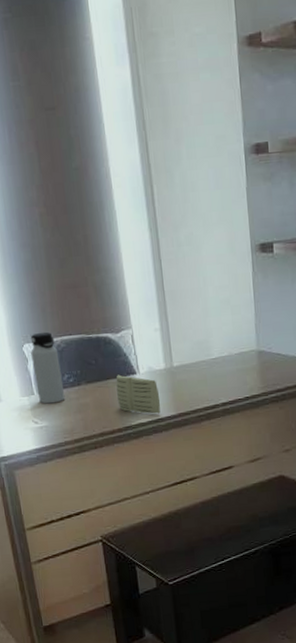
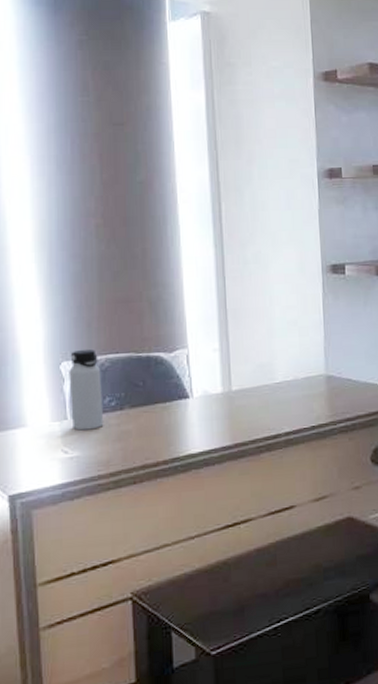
notebook: present [116,374,161,414] -> none [164,398,215,444]

